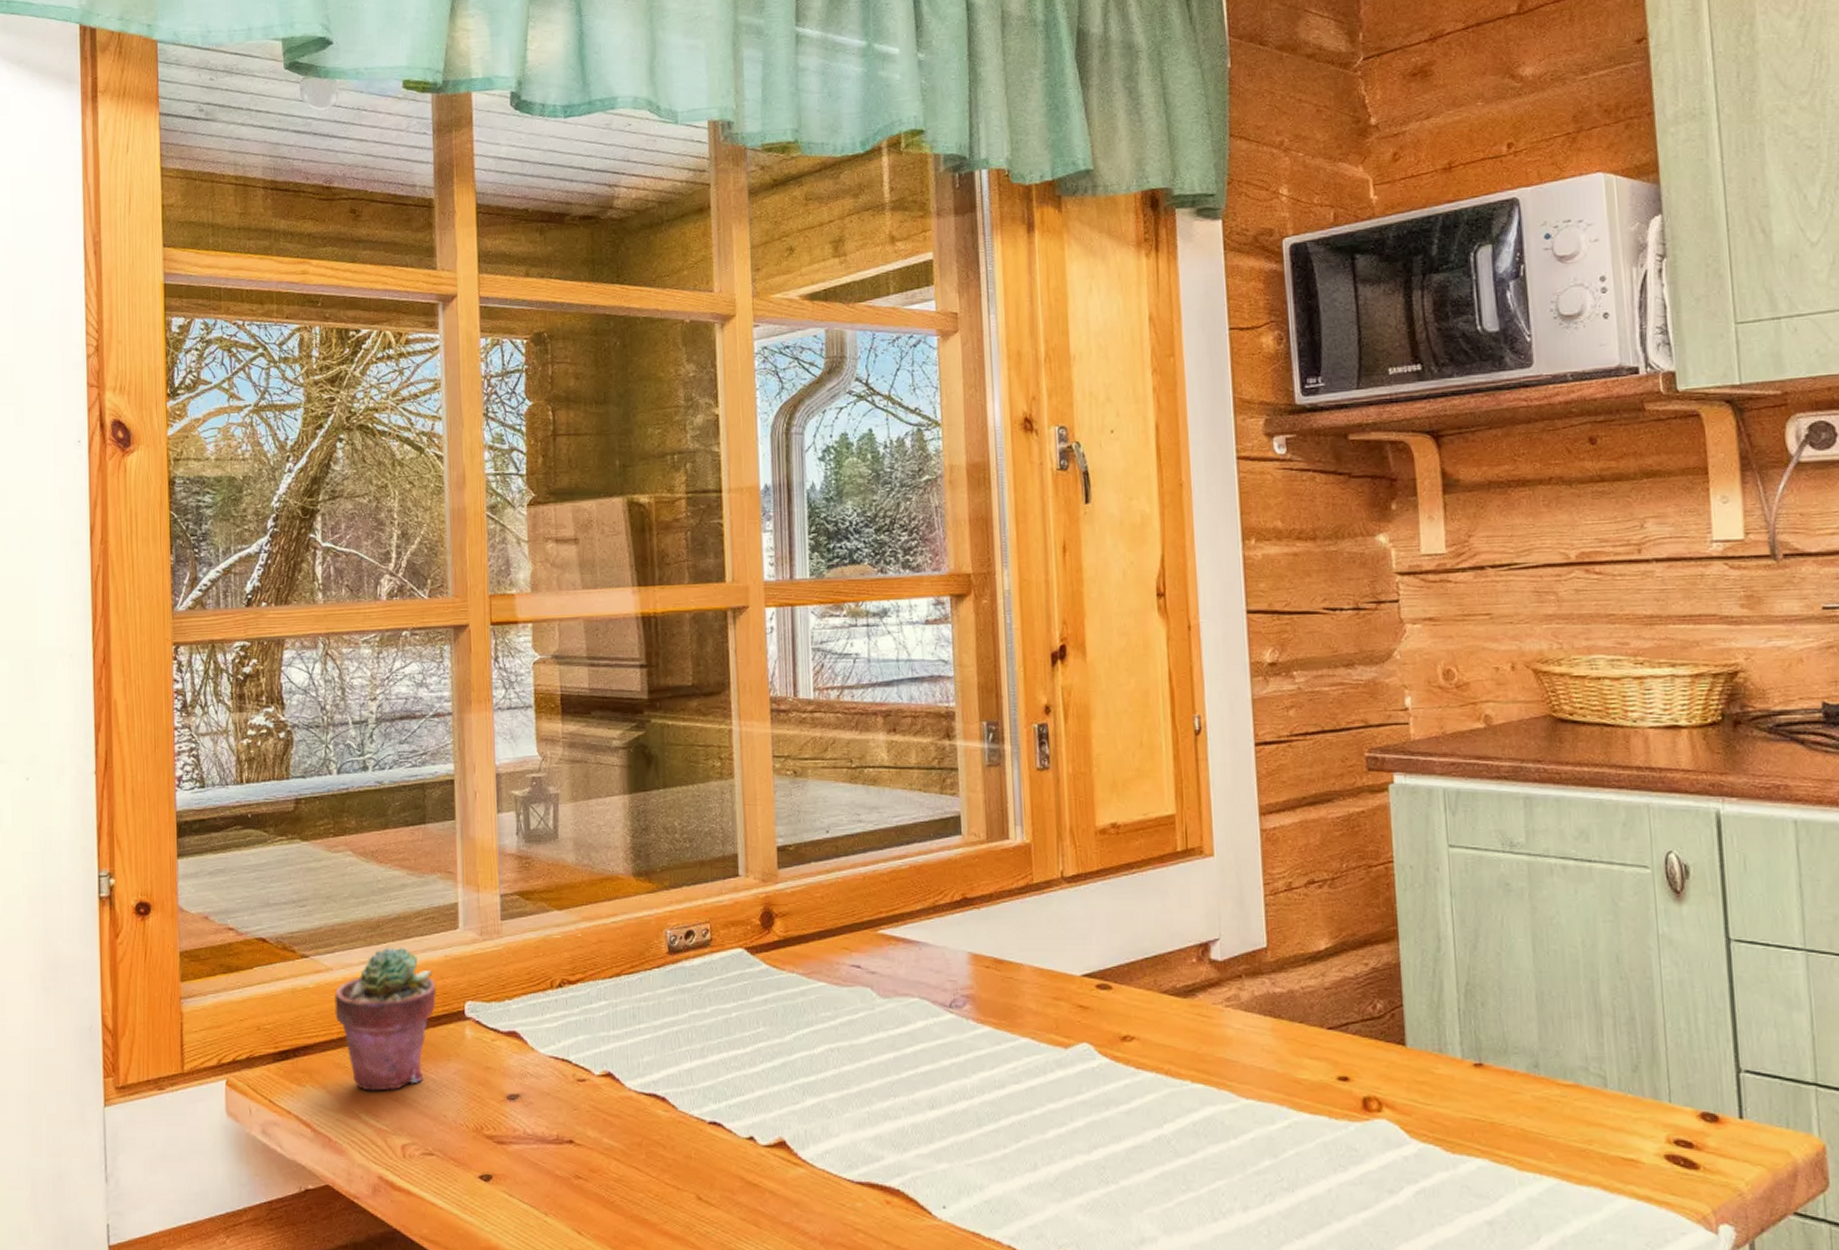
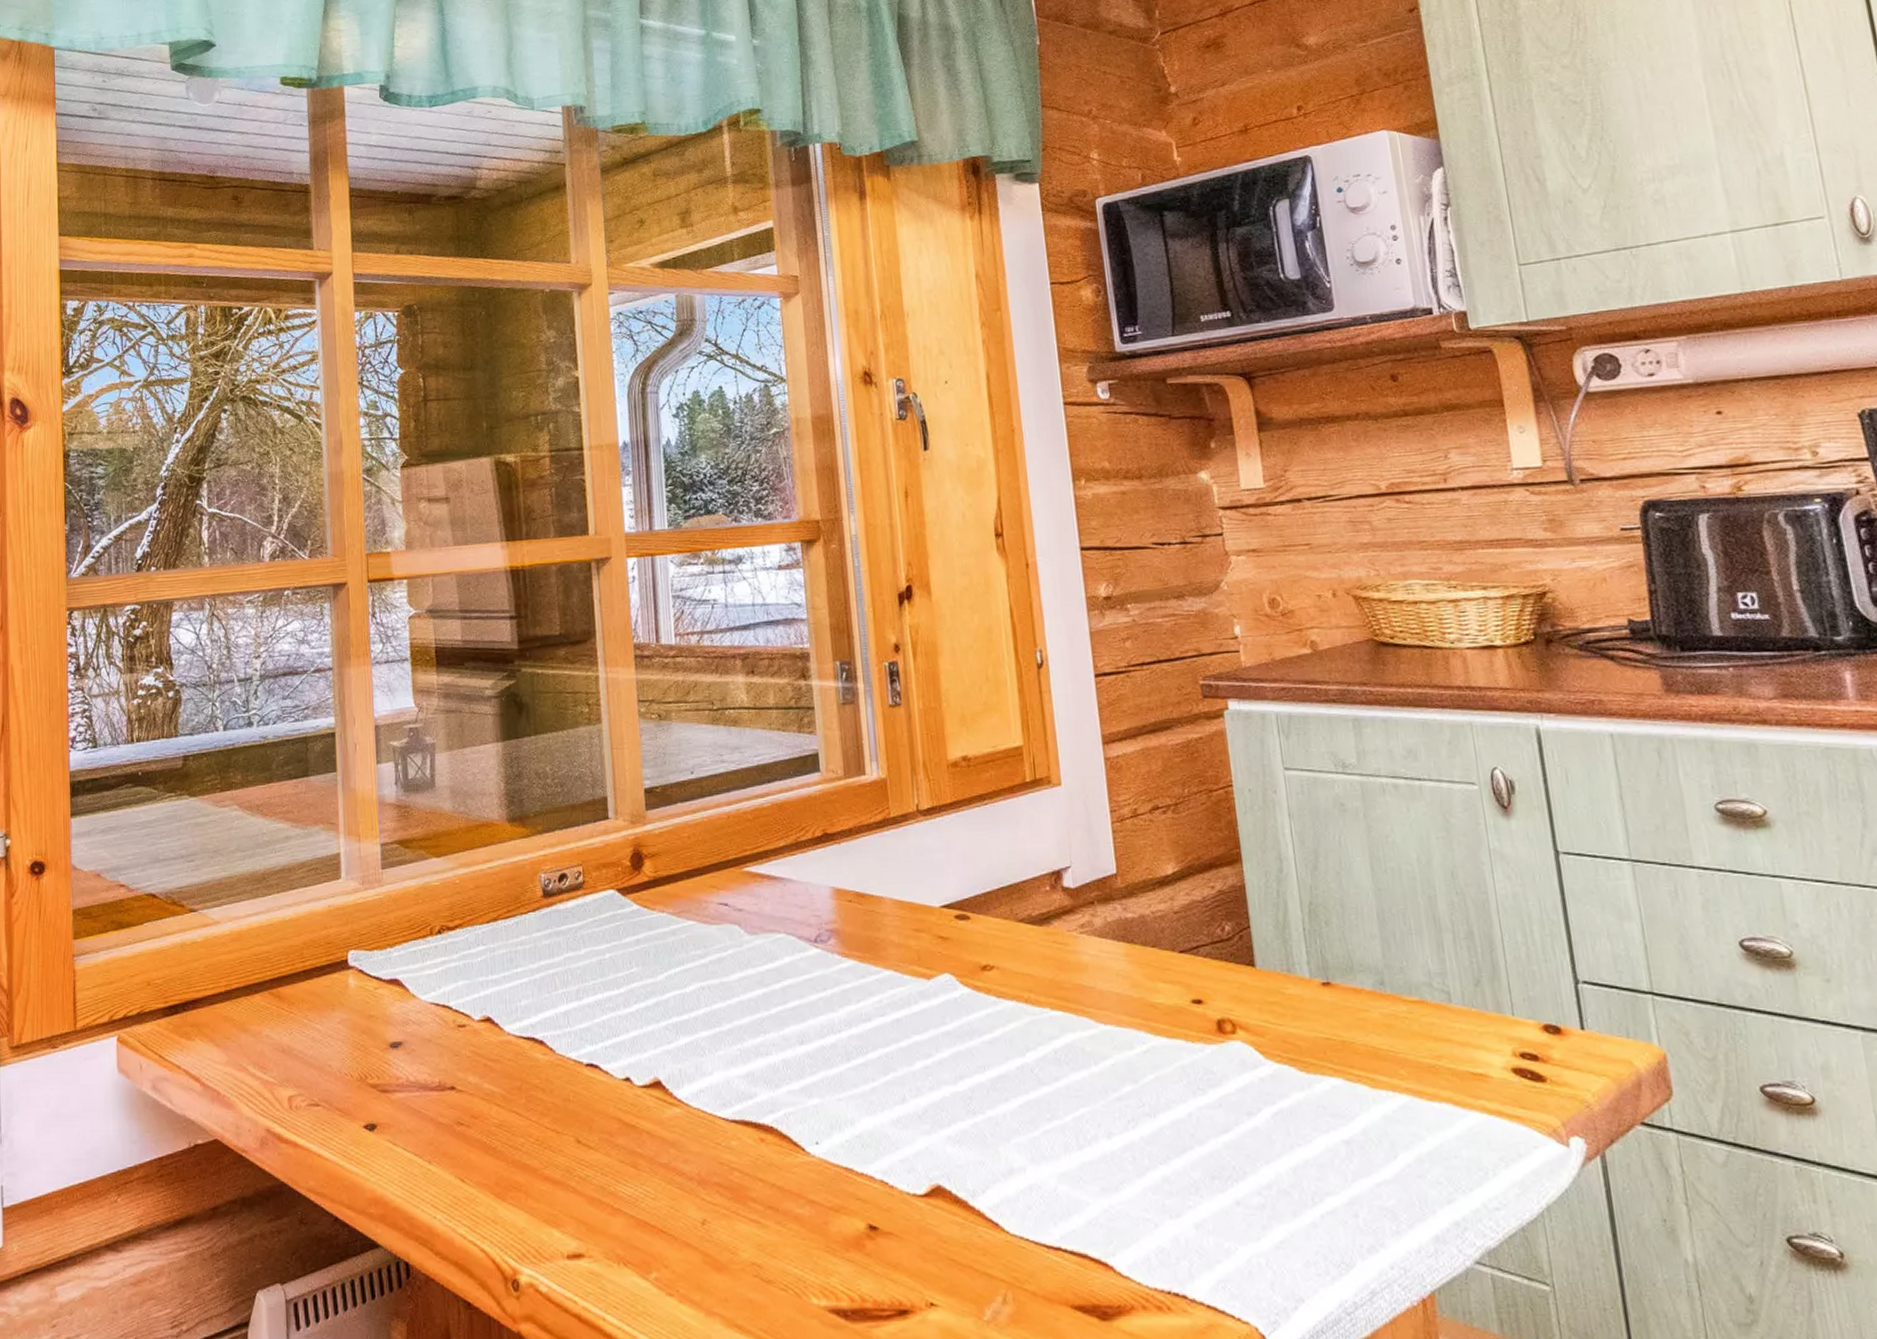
potted succulent: present [334,947,437,1091] -> none [222,898,321,1043]

